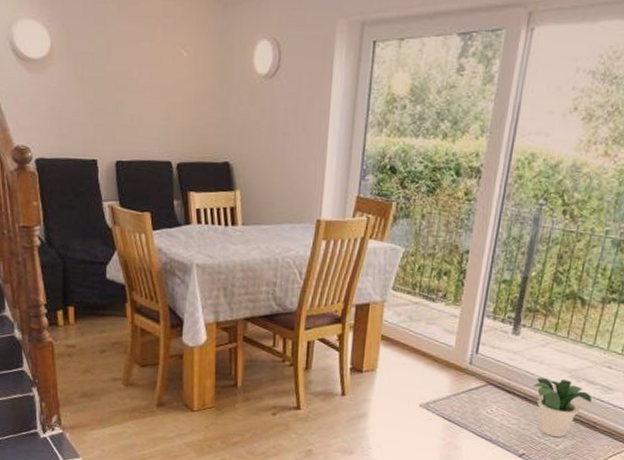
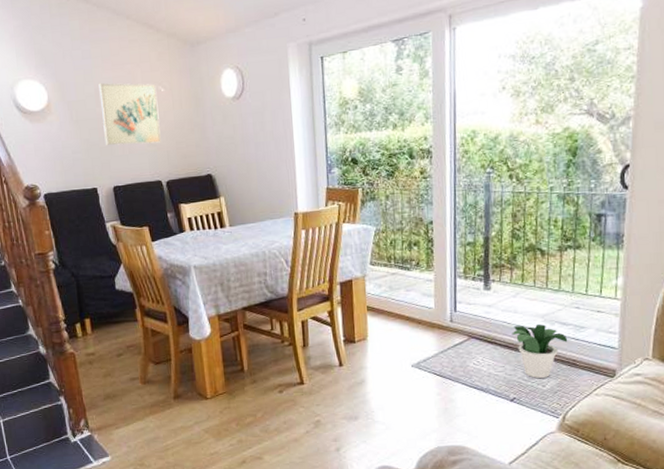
wall art: none [111,35,179,118] -> present [99,82,161,146]

